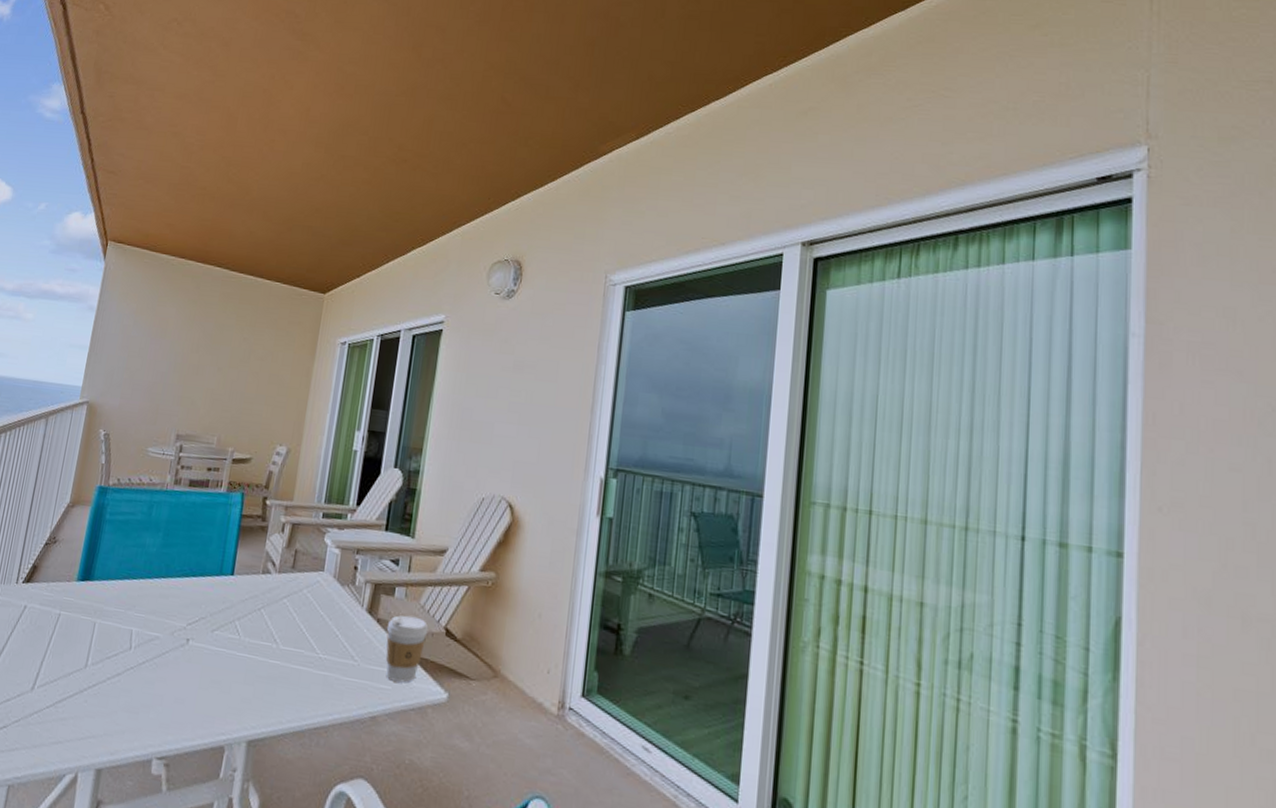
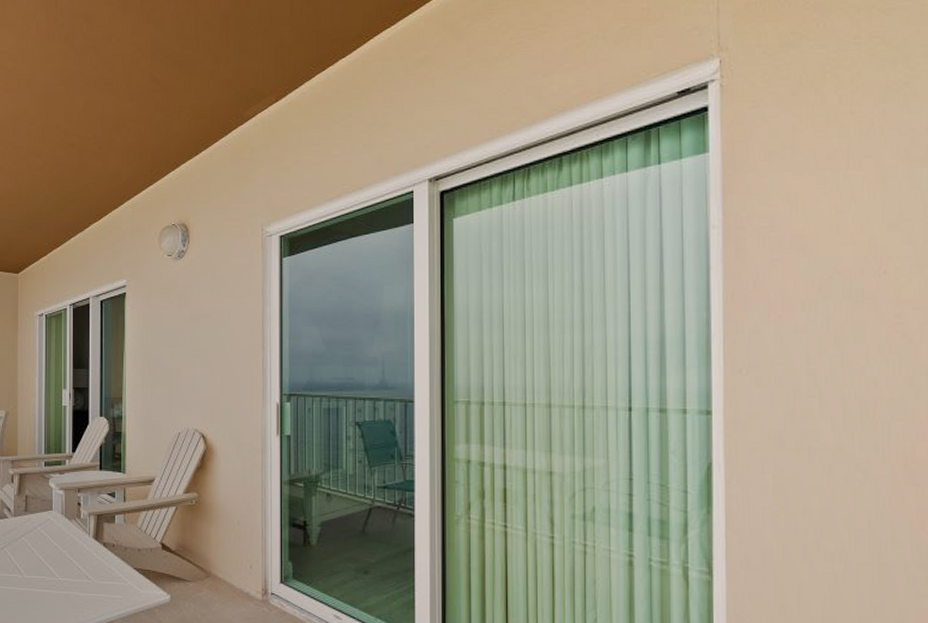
coffee cup: present [386,615,429,683] -> none [113,537,147,592]

